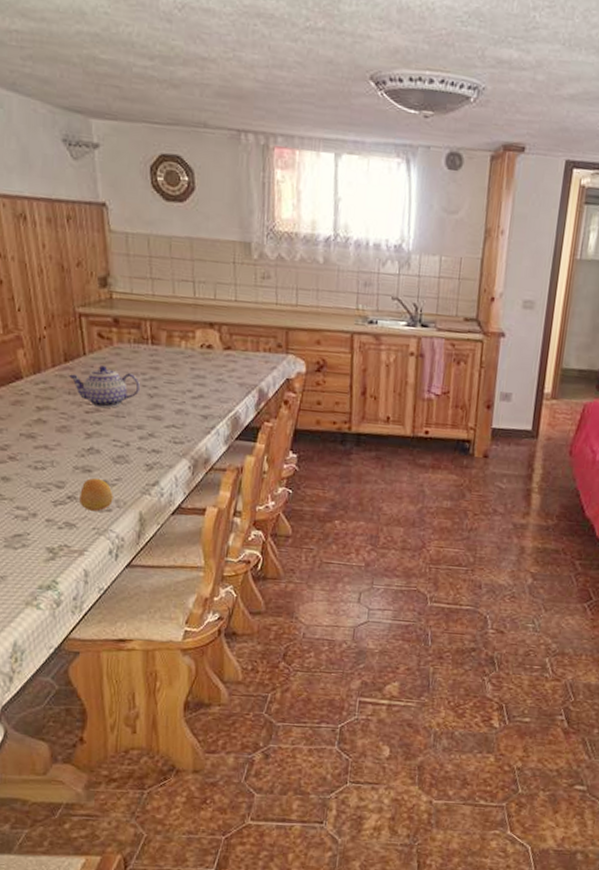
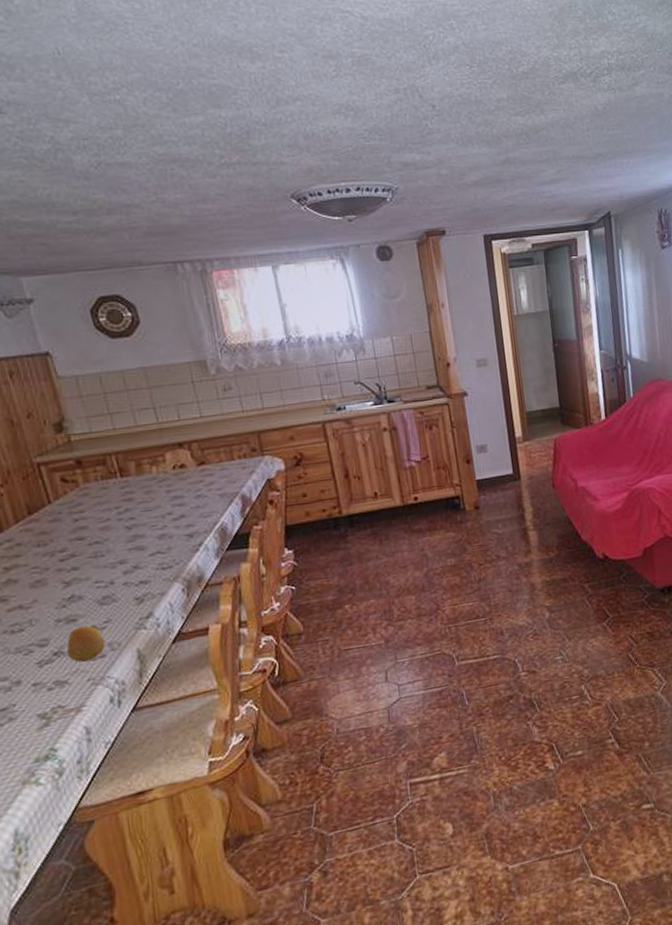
teapot: present [68,364,140,408] -> none [34,508,116,553]

